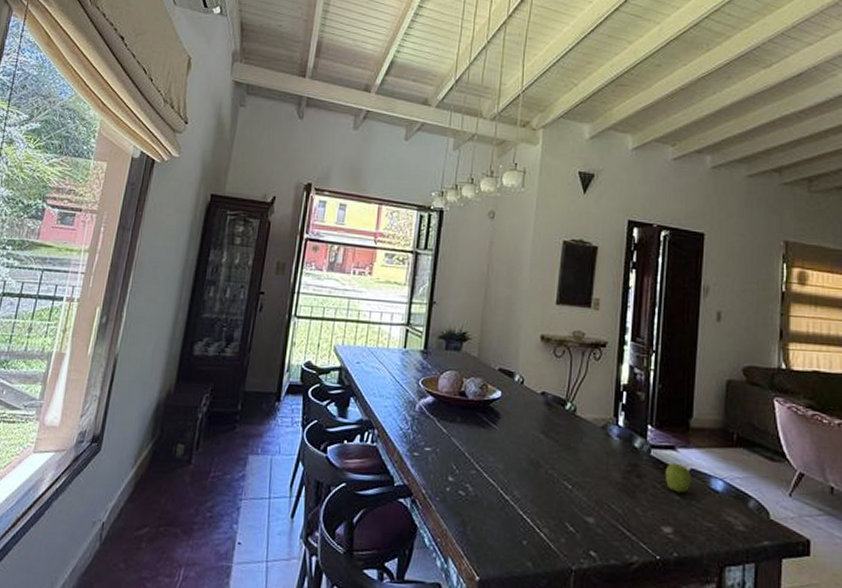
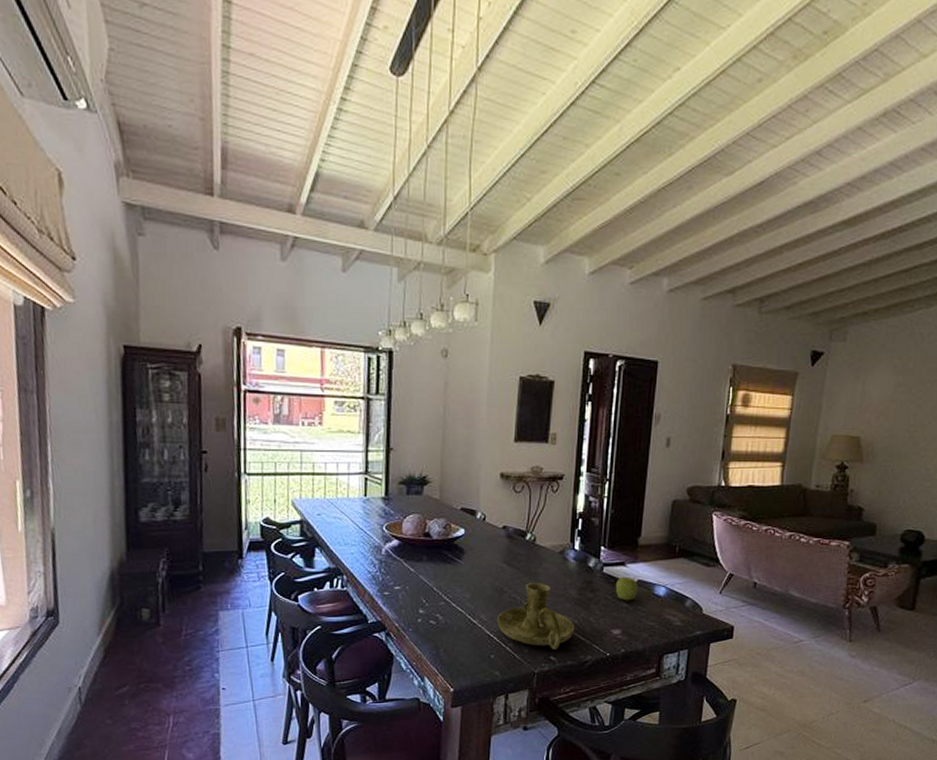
candle holder: none [531,459,619,543] -> present [496,583,575,650]

